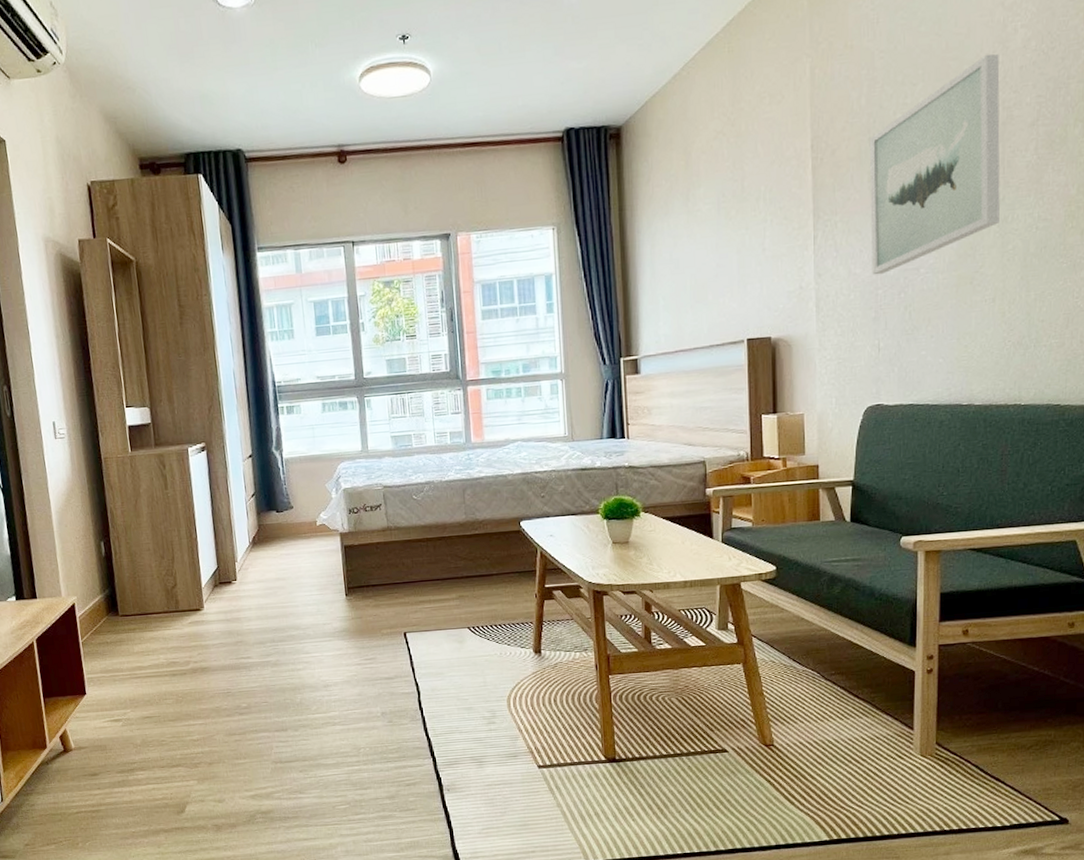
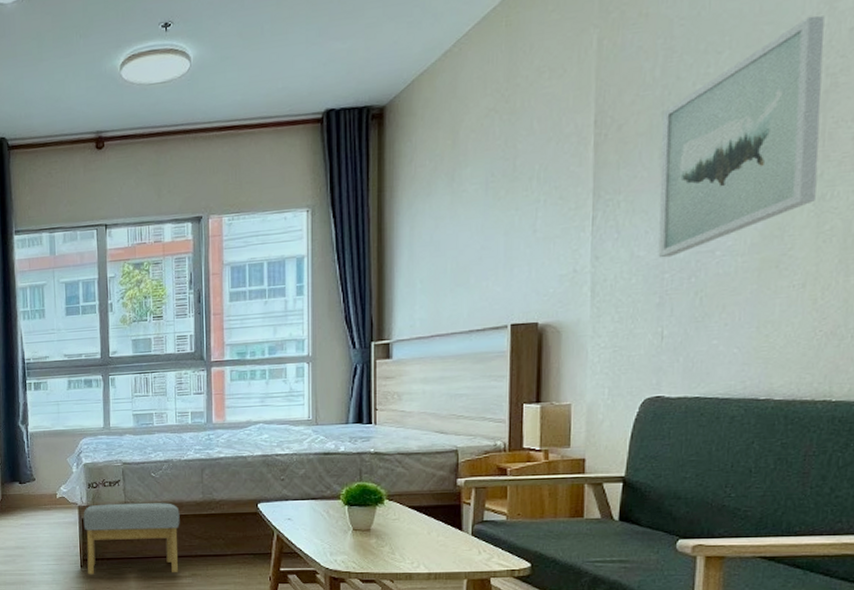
footstool: none [345,525,445,603] -> present [83,502,180,575]

